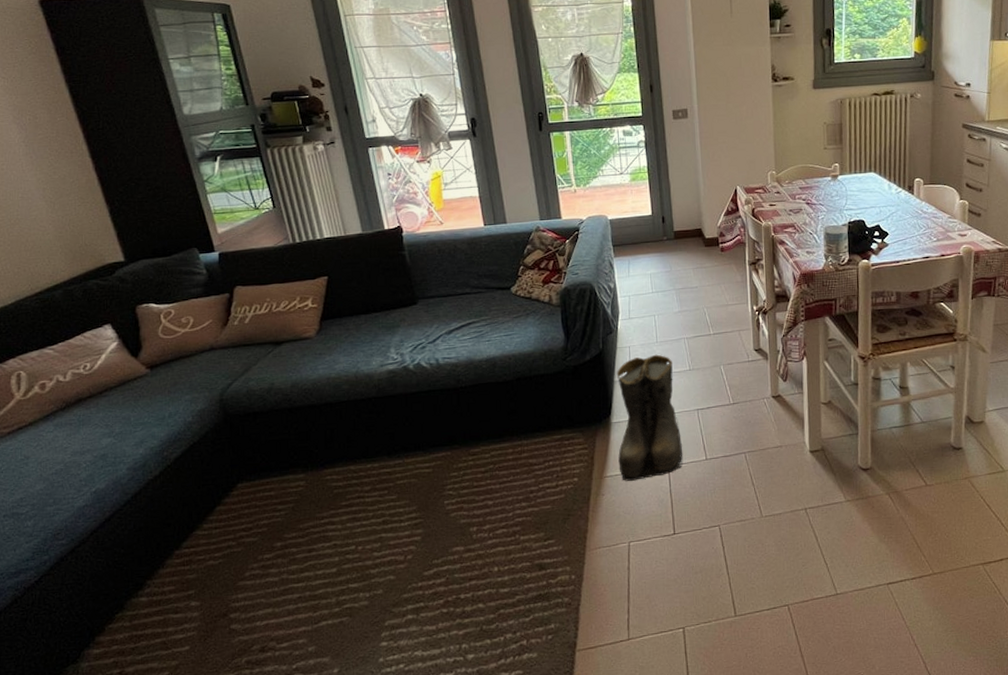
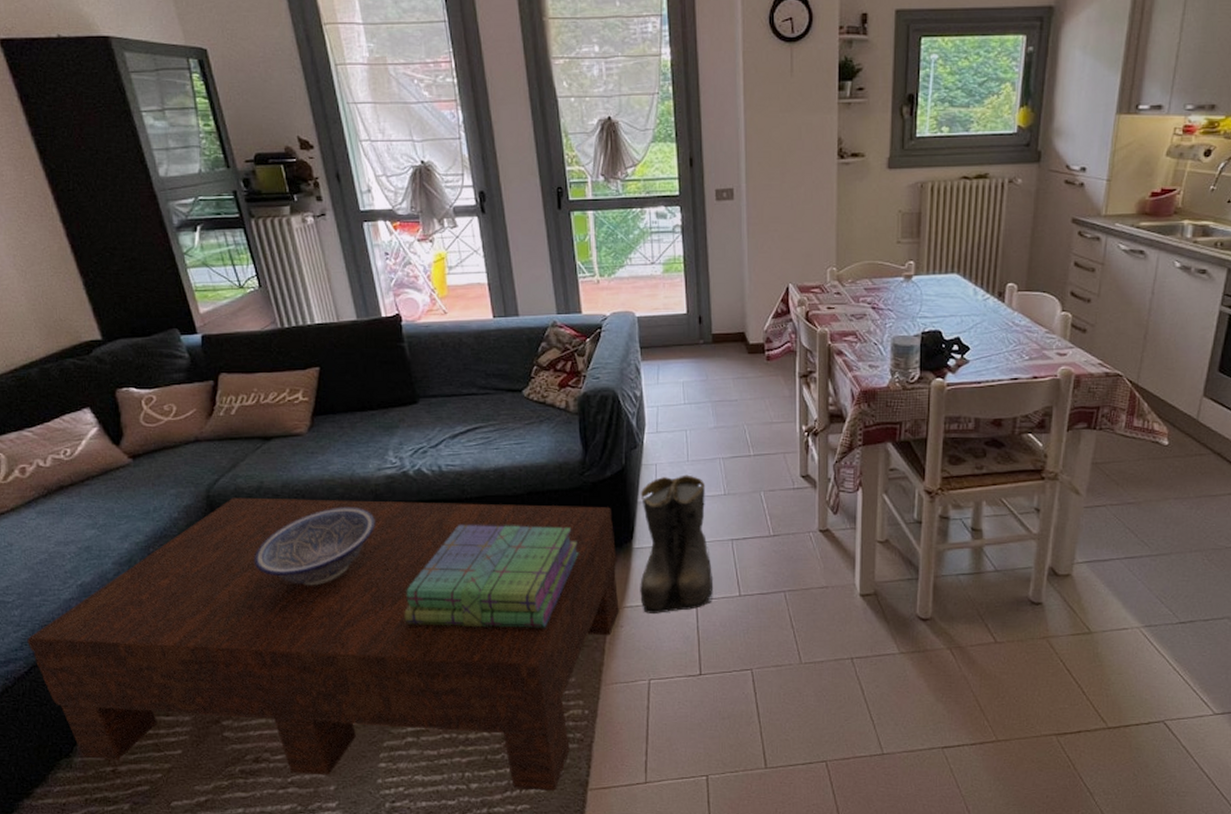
coffee table: none [39,387,601,663] -> present [27,497,619,792]
decorative bowl: none [263,402,378,478] -> present [254,508,375,586]
stack of books: none [404,408,564,507] -> present [404,525,579,628]

